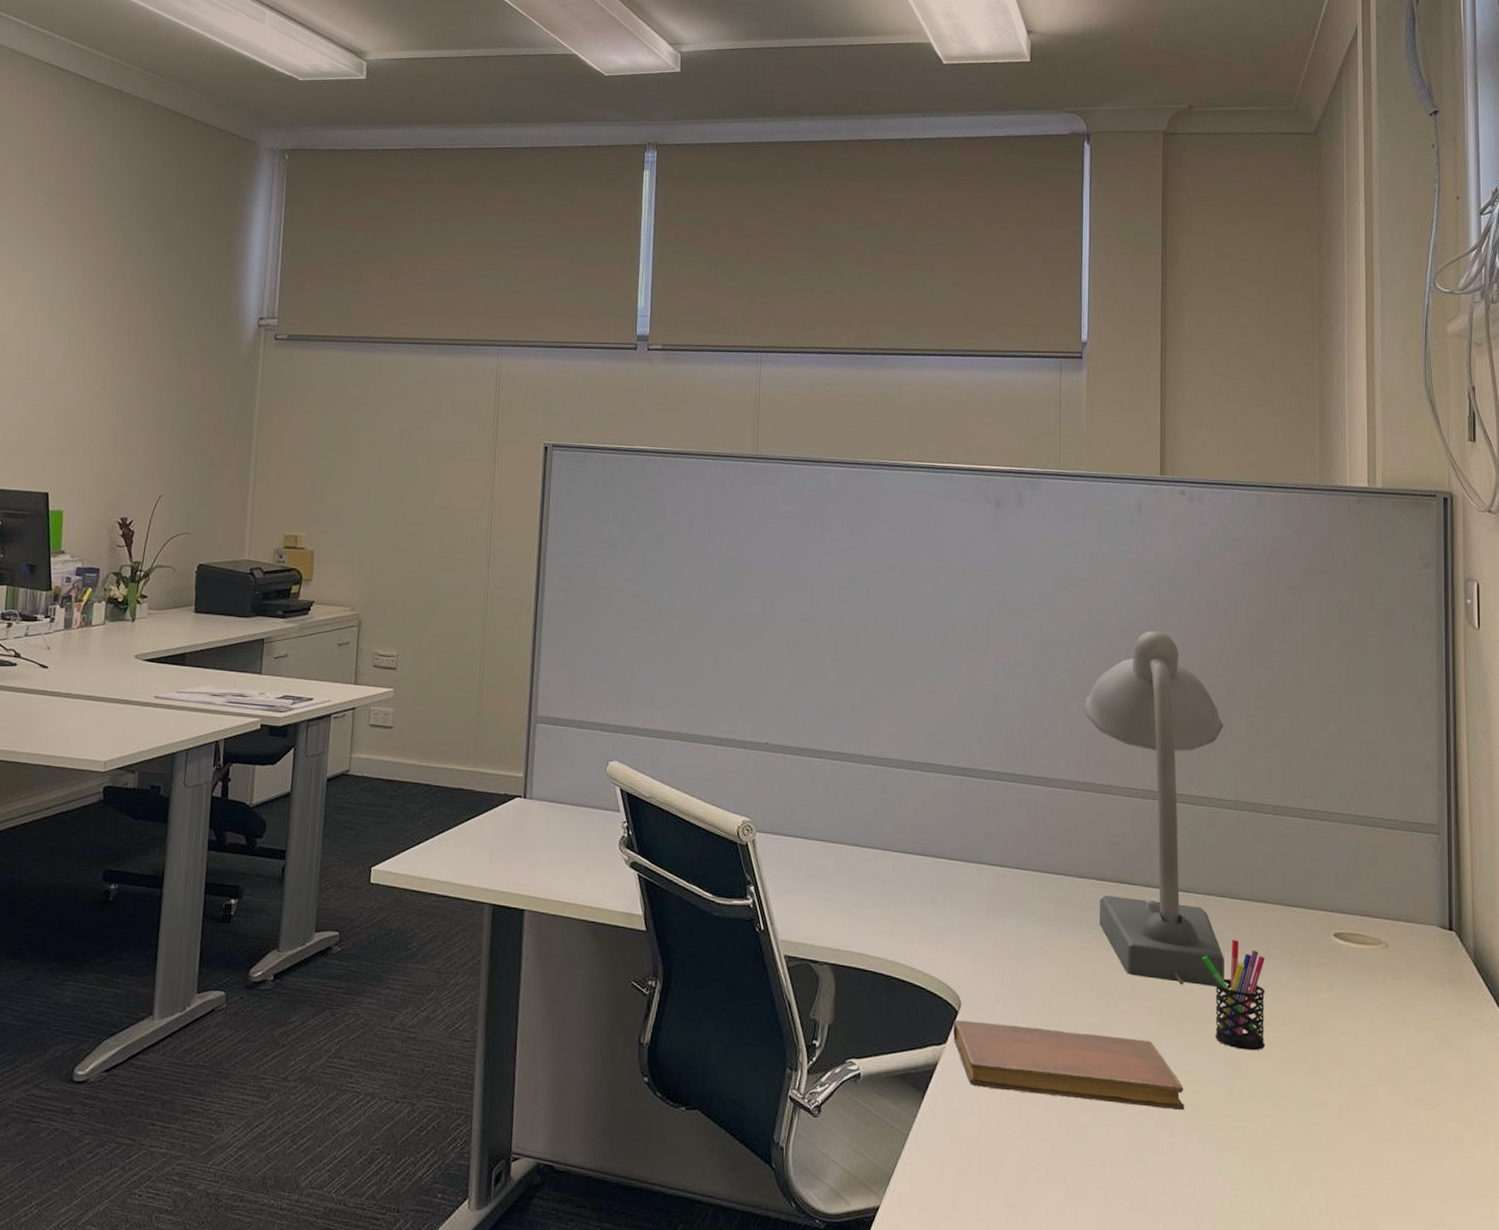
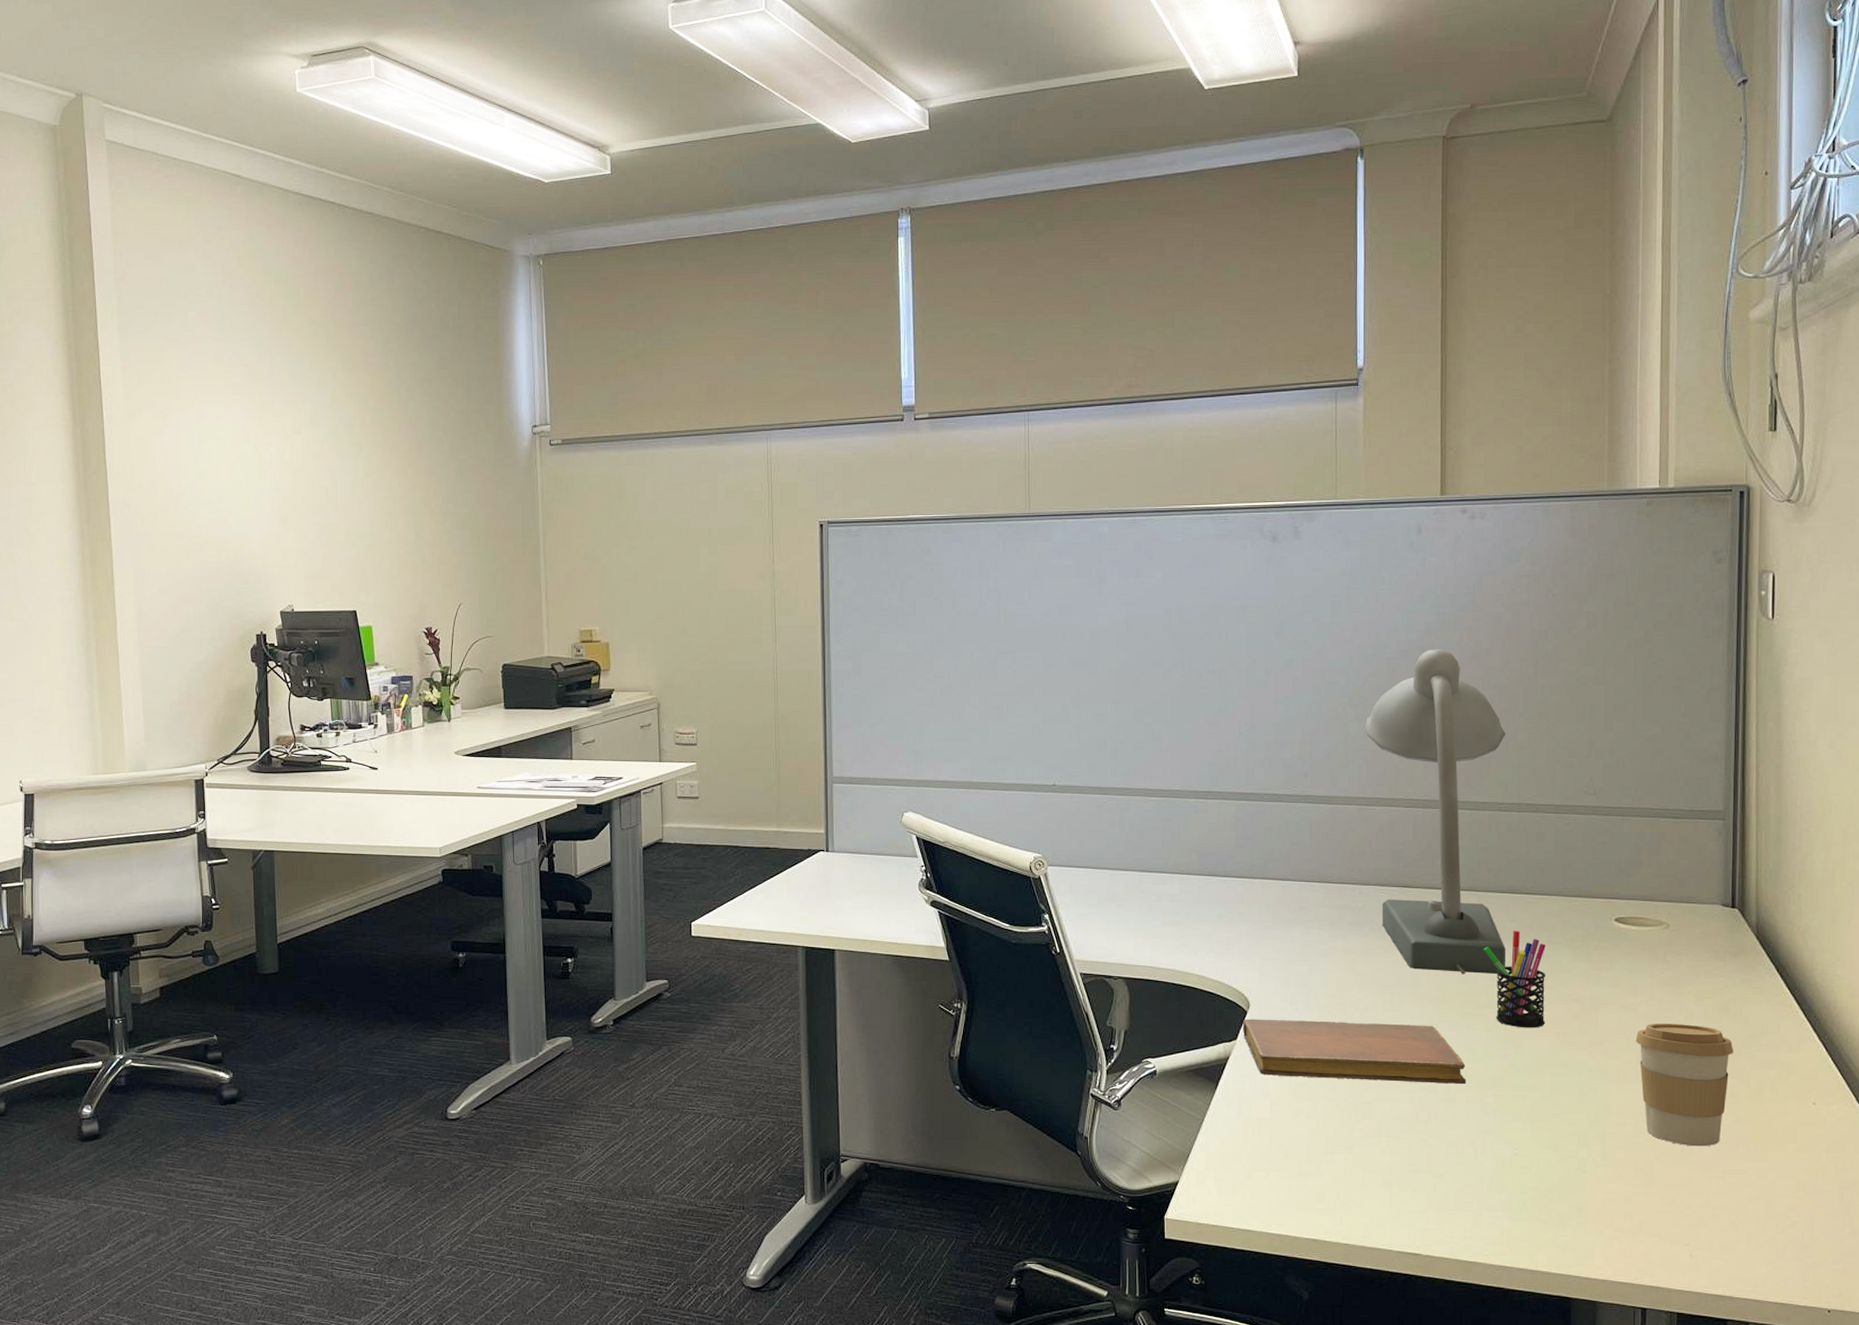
coffee cup: none [1357,1053,1456,1199] -> present [1635,1023,1734,1147]

